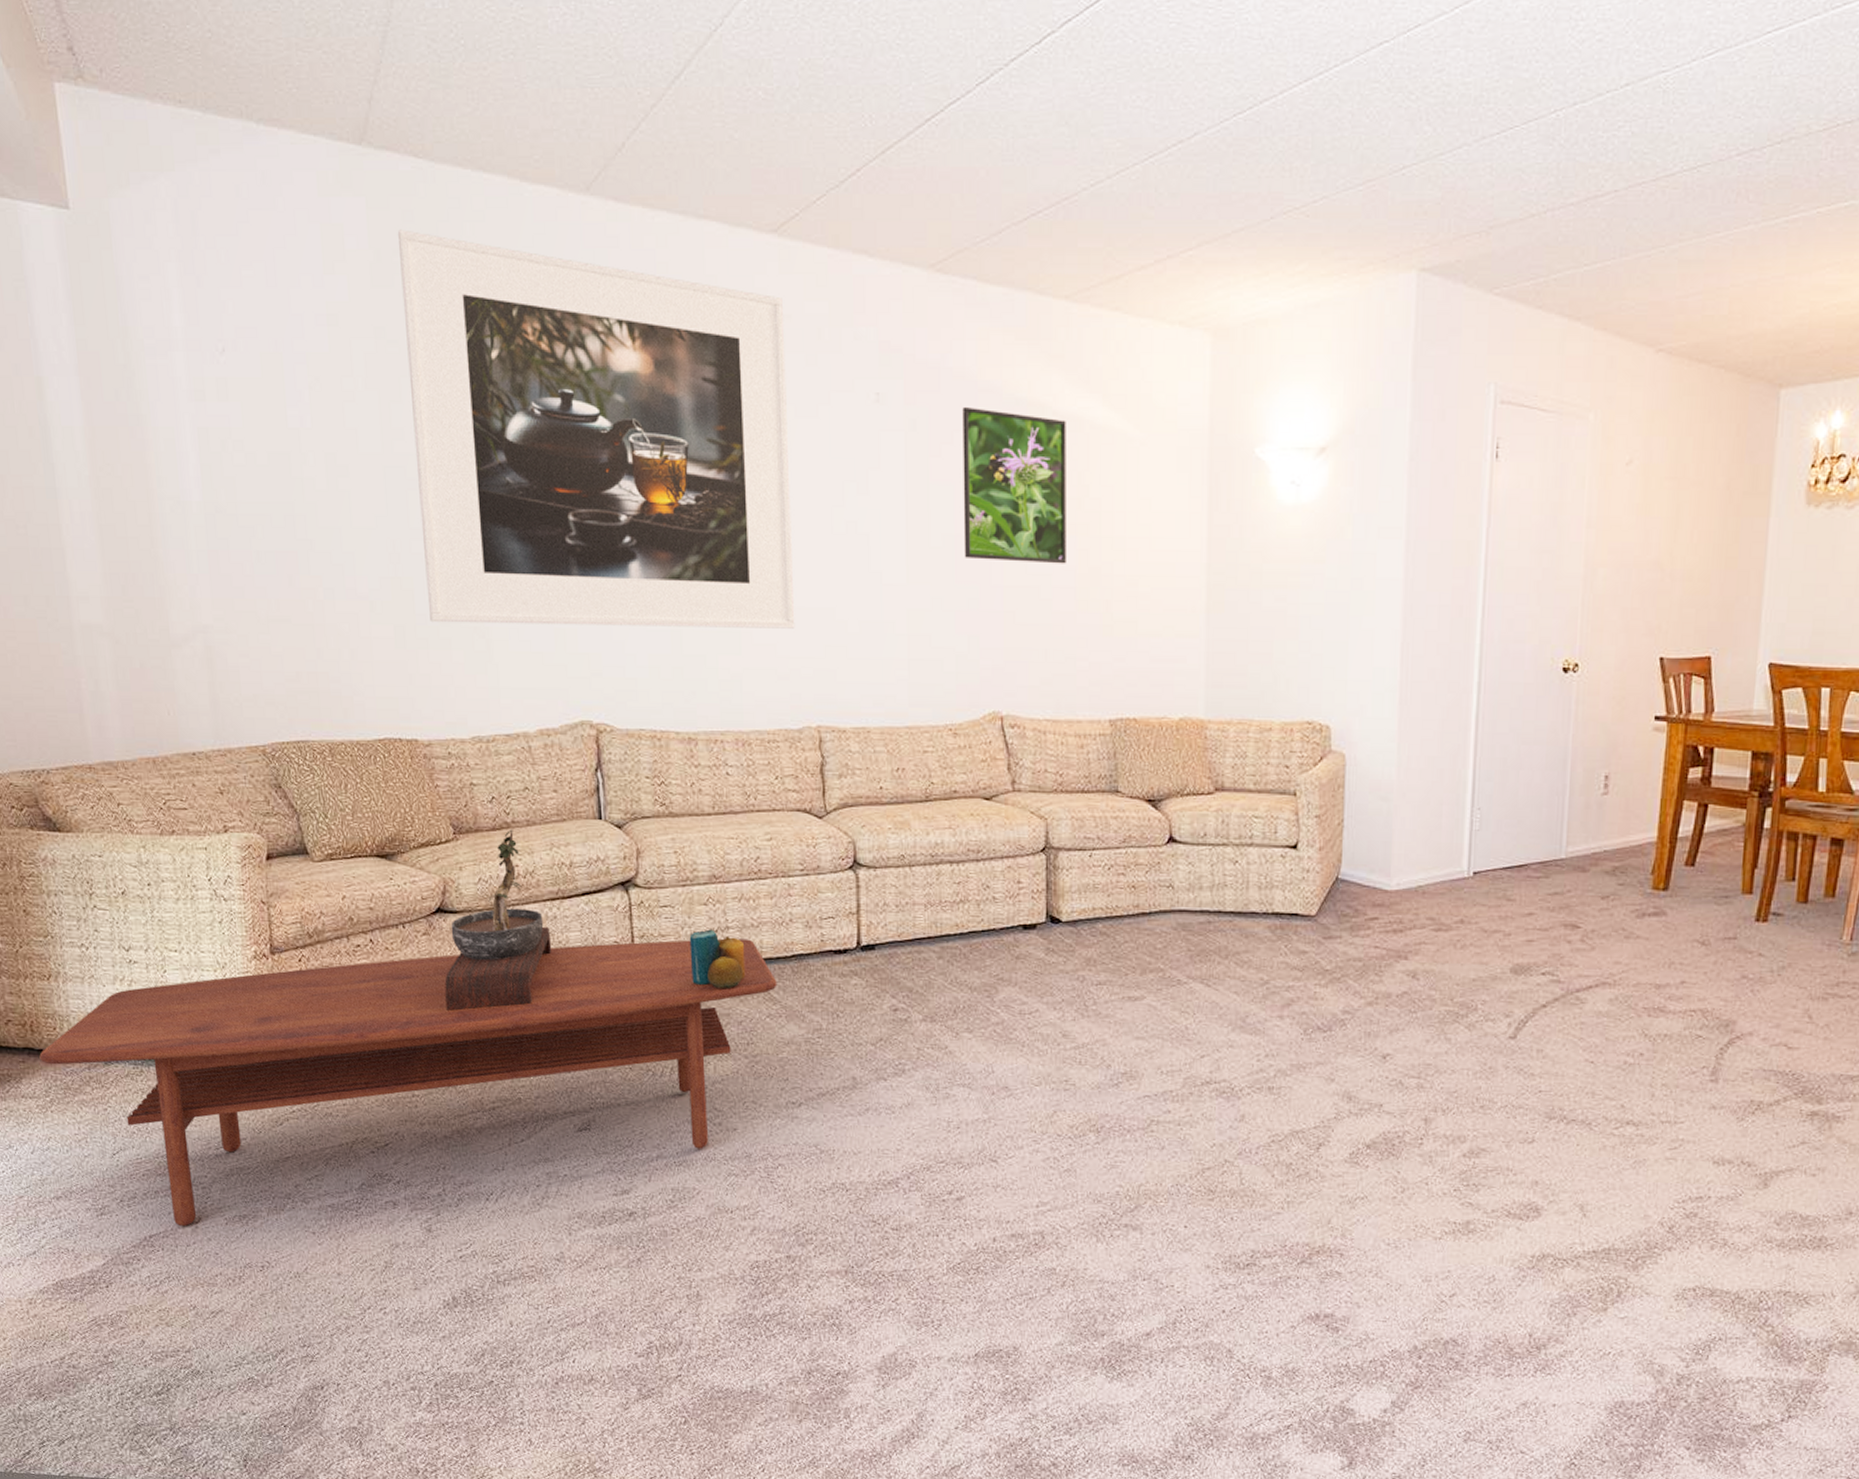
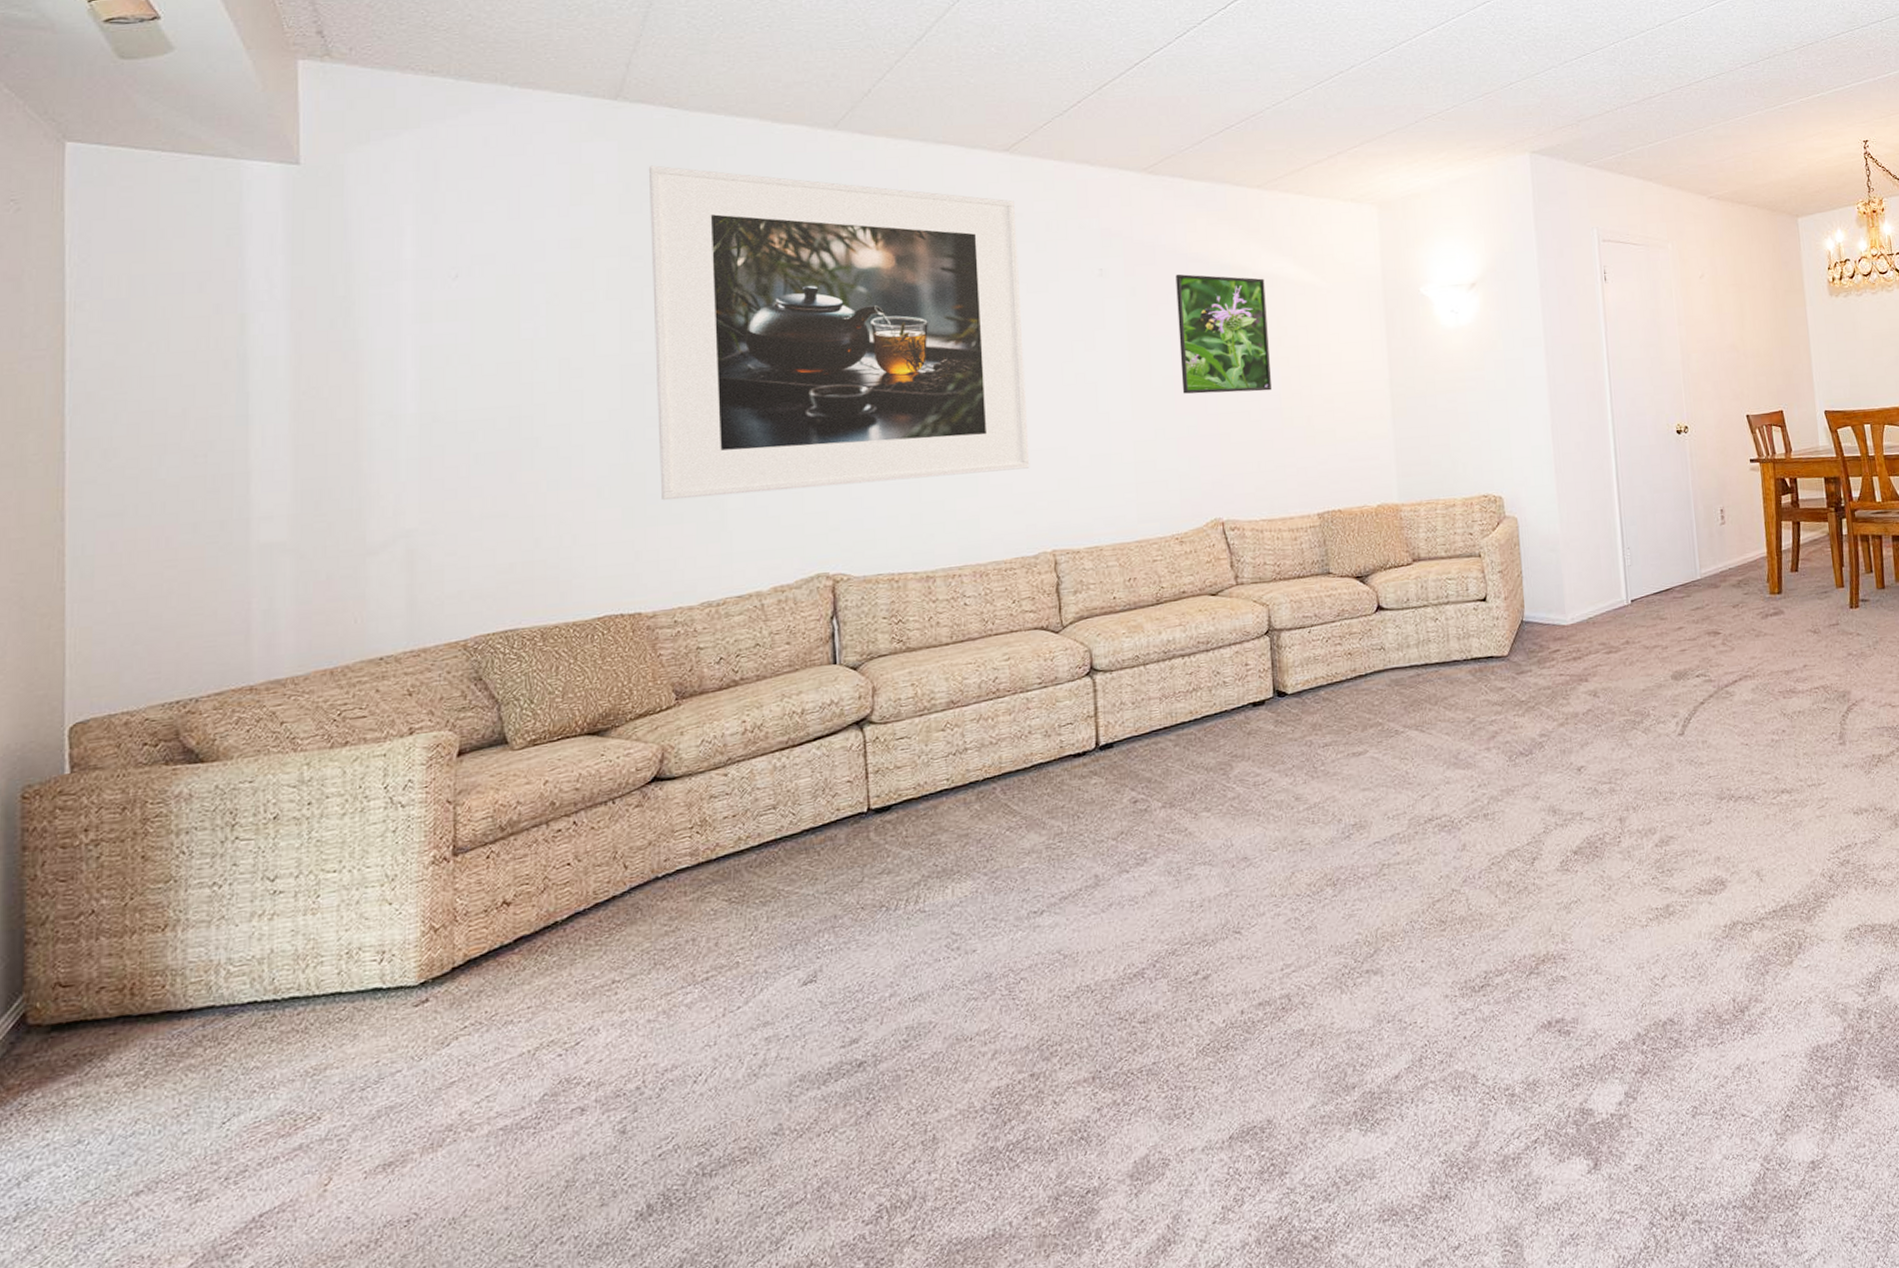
coffee table: present [39,938,777,1227] -> none [137,757,1017,1194]
bonsai tree: present [444,829,552,1012] -> none [657,686,779,884]
candle: present [689,929,746,990] -> none [926,753,985,811]

